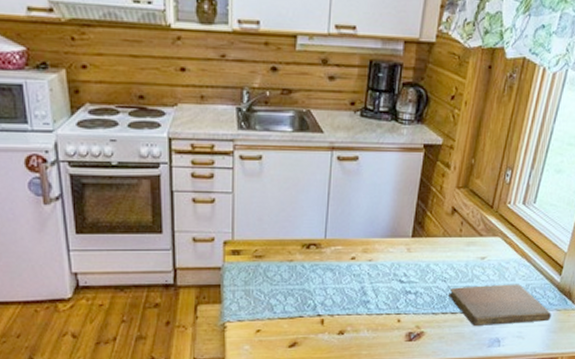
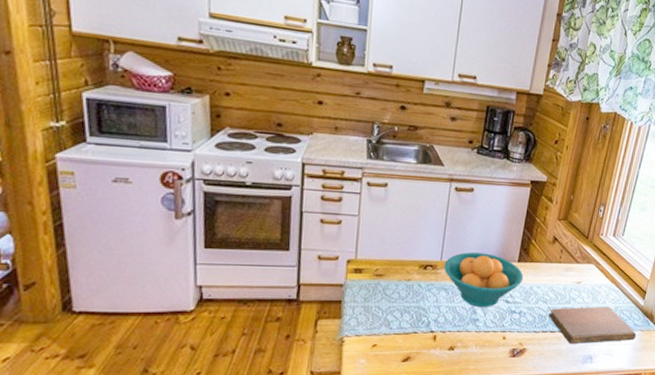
fruit bowl: none [329,228,419,289] -> present [444,252,524,308]

